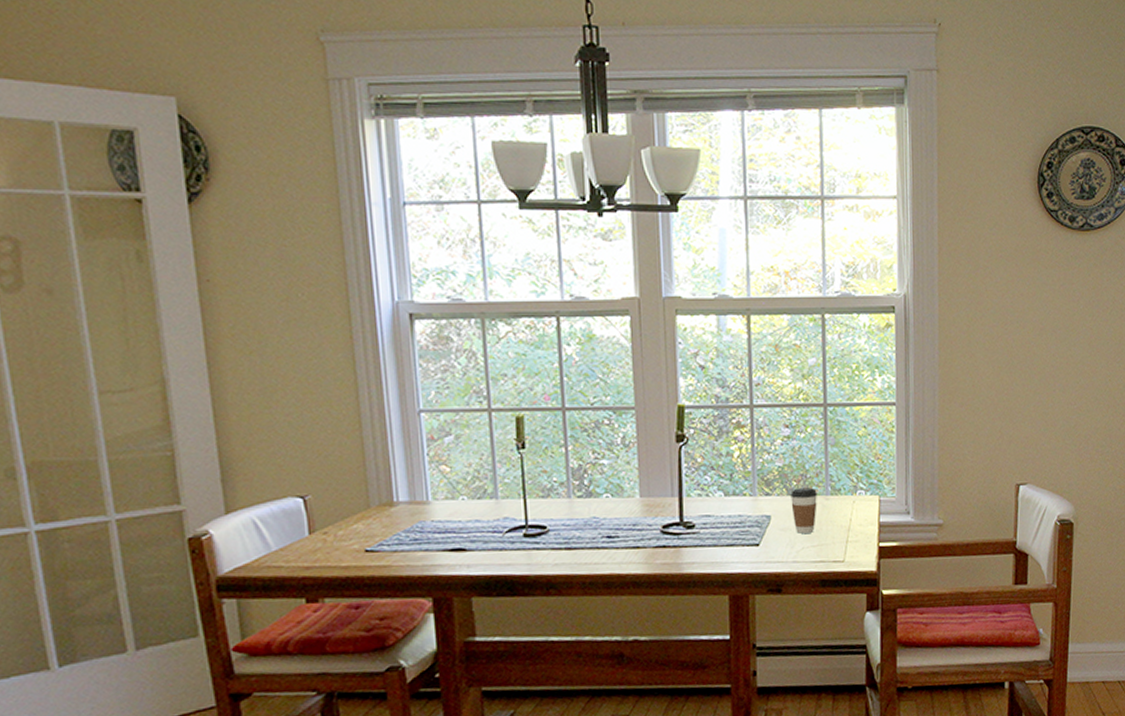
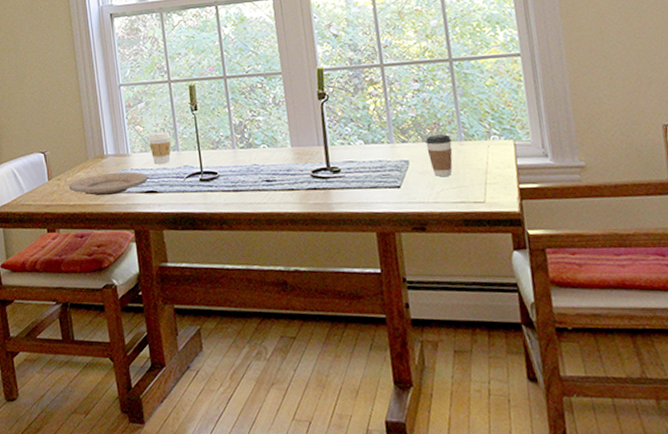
plate: none [339,524,454,555] -> present [68,172,148,196]
coffee cup: none [456,475,488,515] -> present [147,132,171,164]

